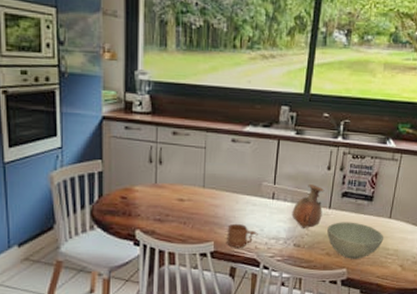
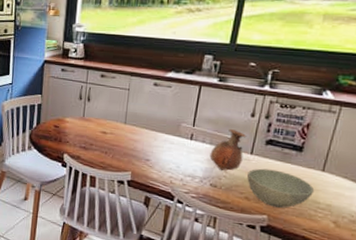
mug: present [227,223,258,248] -> none [143,158,174,181]

